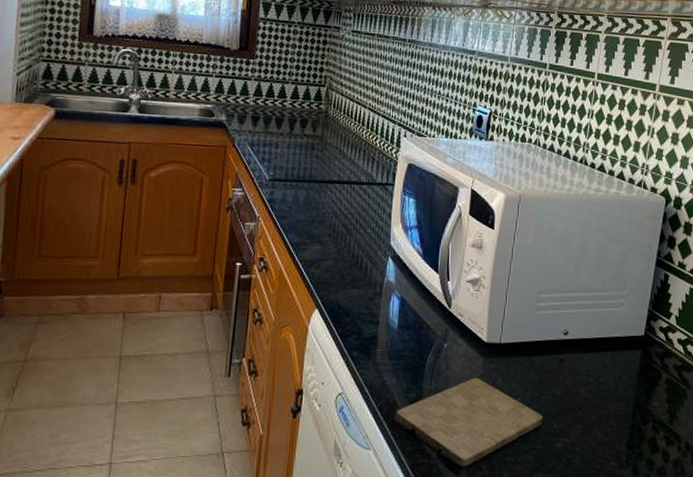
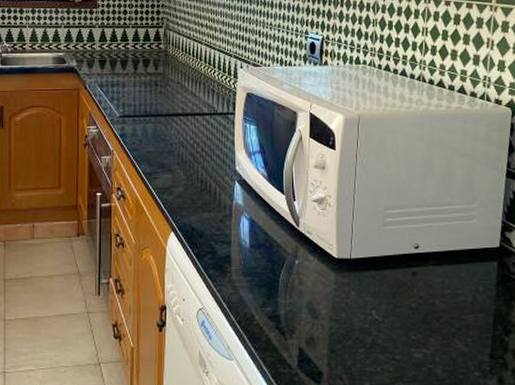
cutting board: present [394,377,543,467] -> none [253,292,400,377]

